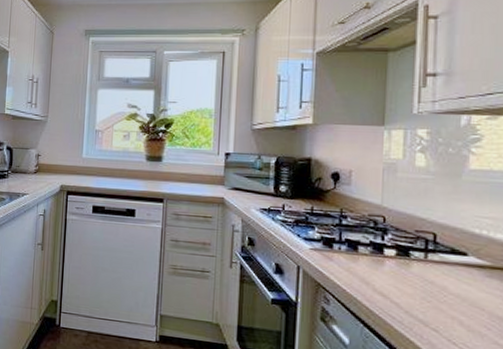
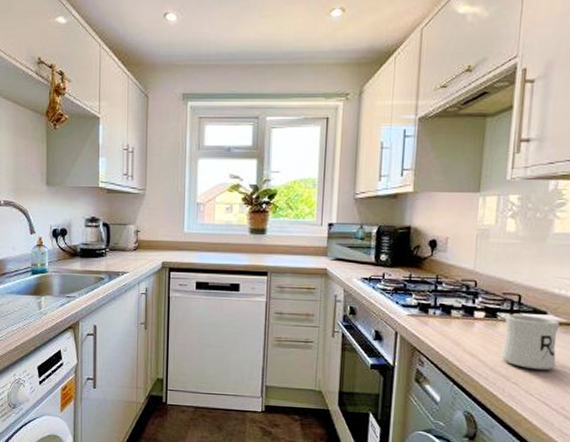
mug: none [416,254,483,318] -> present [501,315,560,370]

